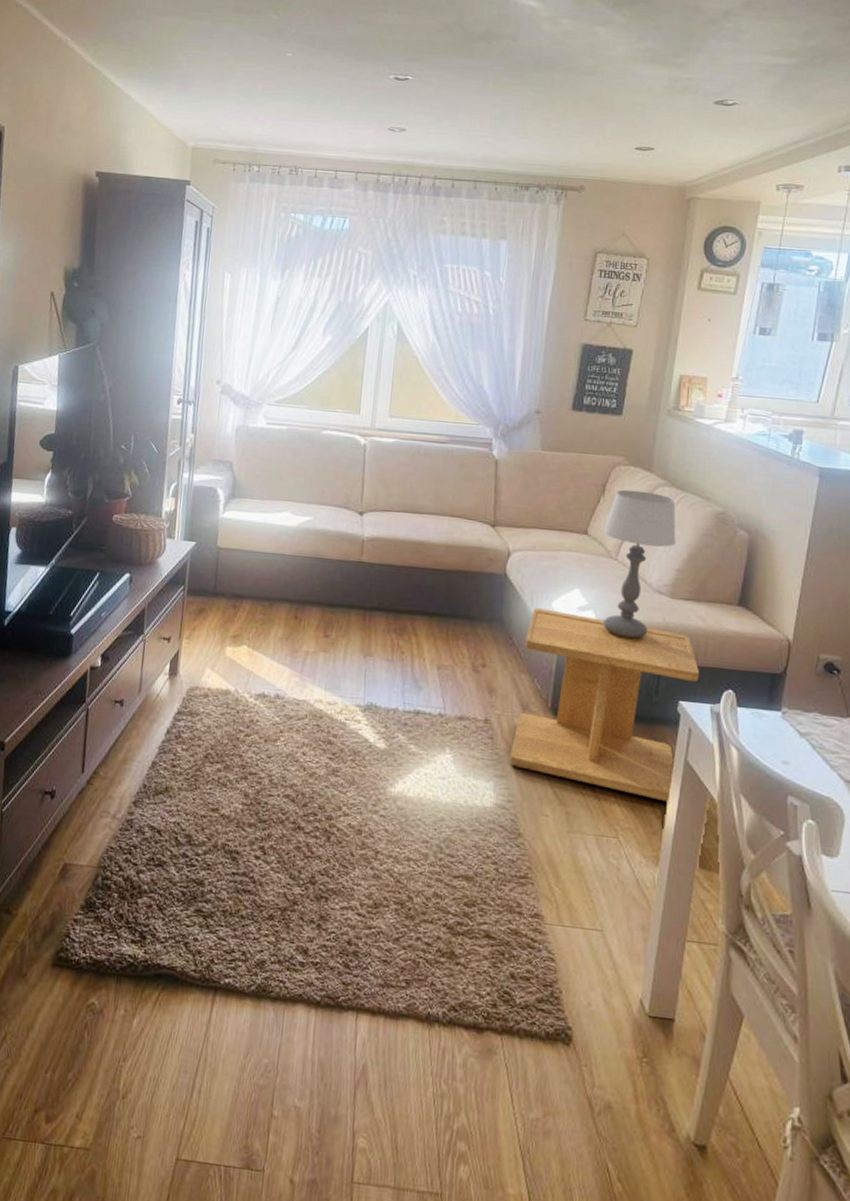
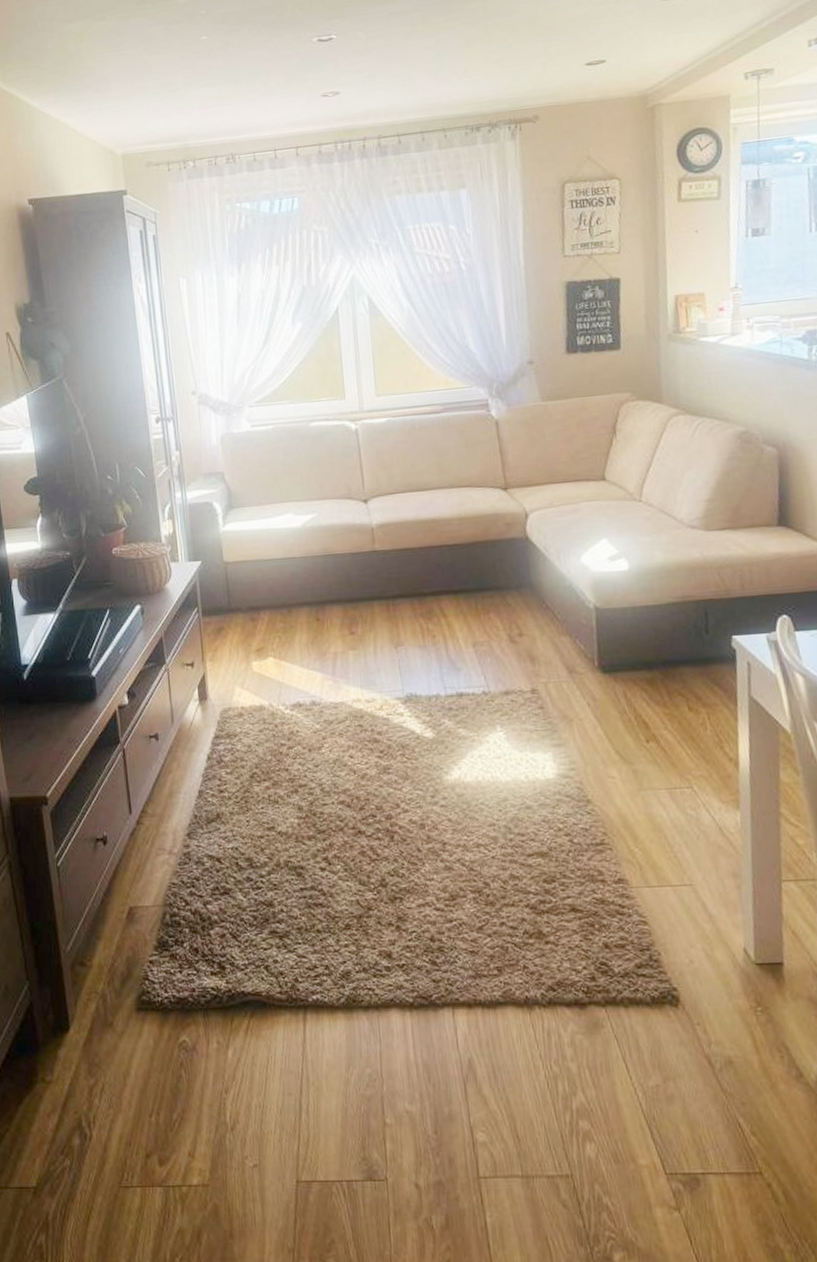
side table: present [510,608,699,803] -> none [559,565,749,743]
table lamp: present [603,489,676,639] -> none [621,424,701,581]

